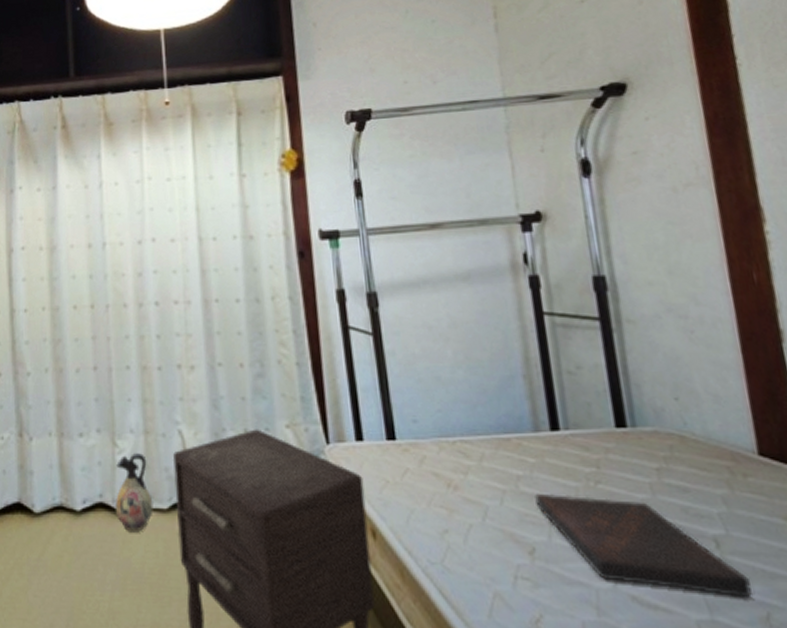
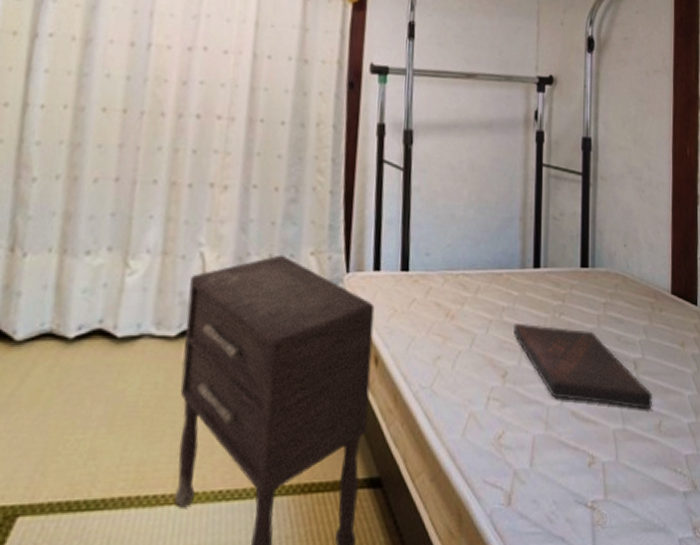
ceramic jug: present [115,453,153,533] -> none [114,275,161,362]

